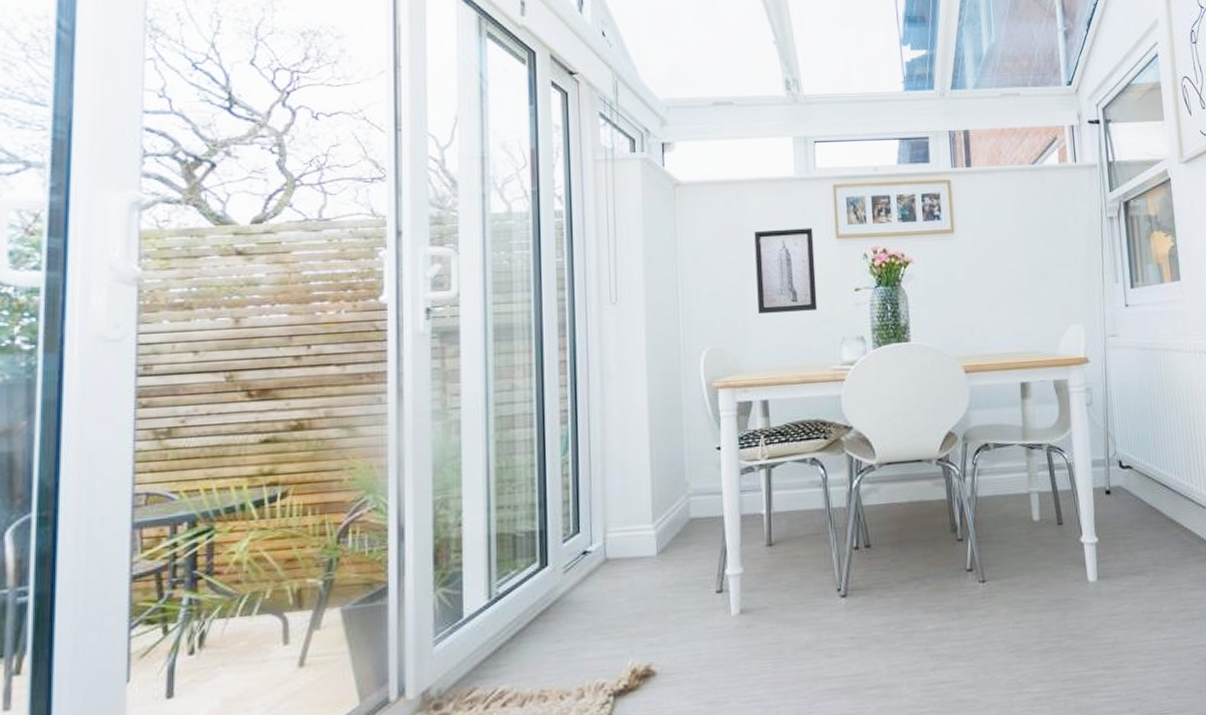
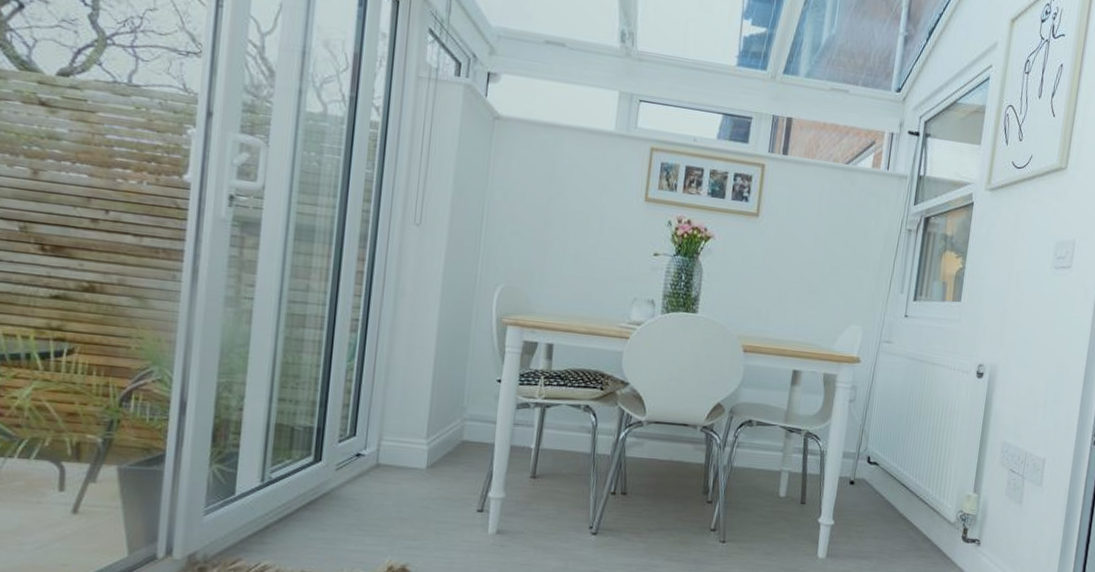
wall art: present [754,228,818,315] -> none [557,179,624,267]

